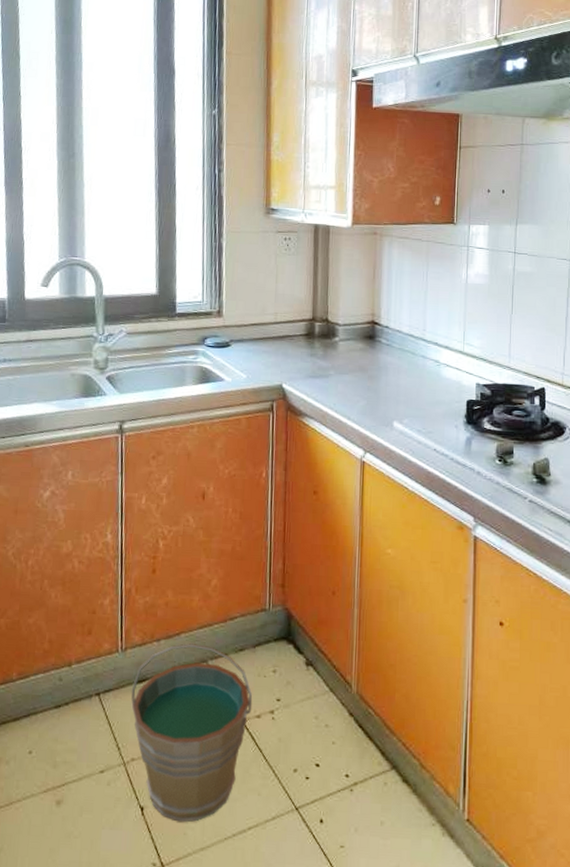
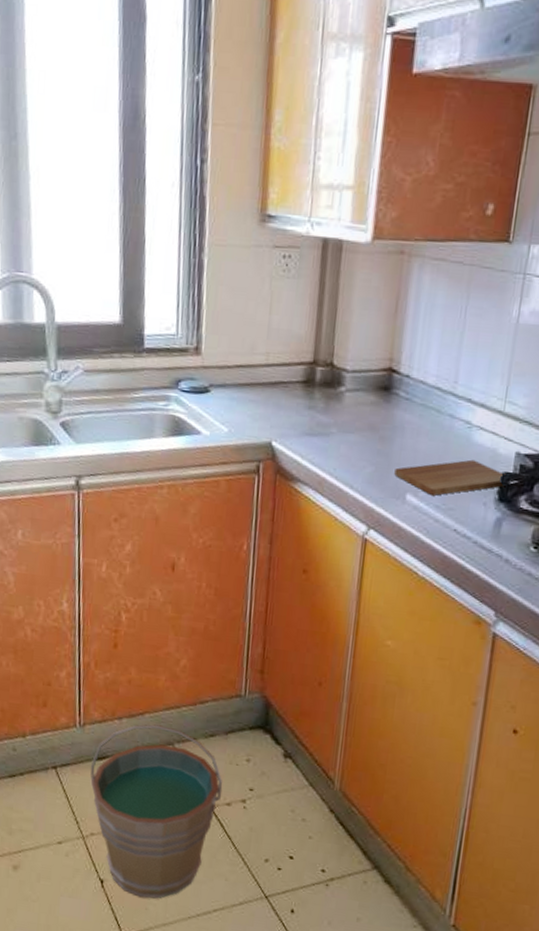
cutting board: none [383,391,471,422] -> present [394,459,506,496]

